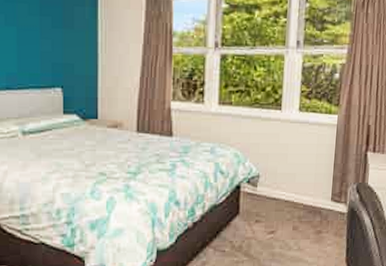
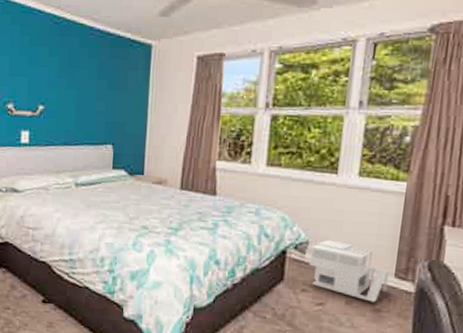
architectural model: none [260,172,327,225] -> present [309,239,389,303]

